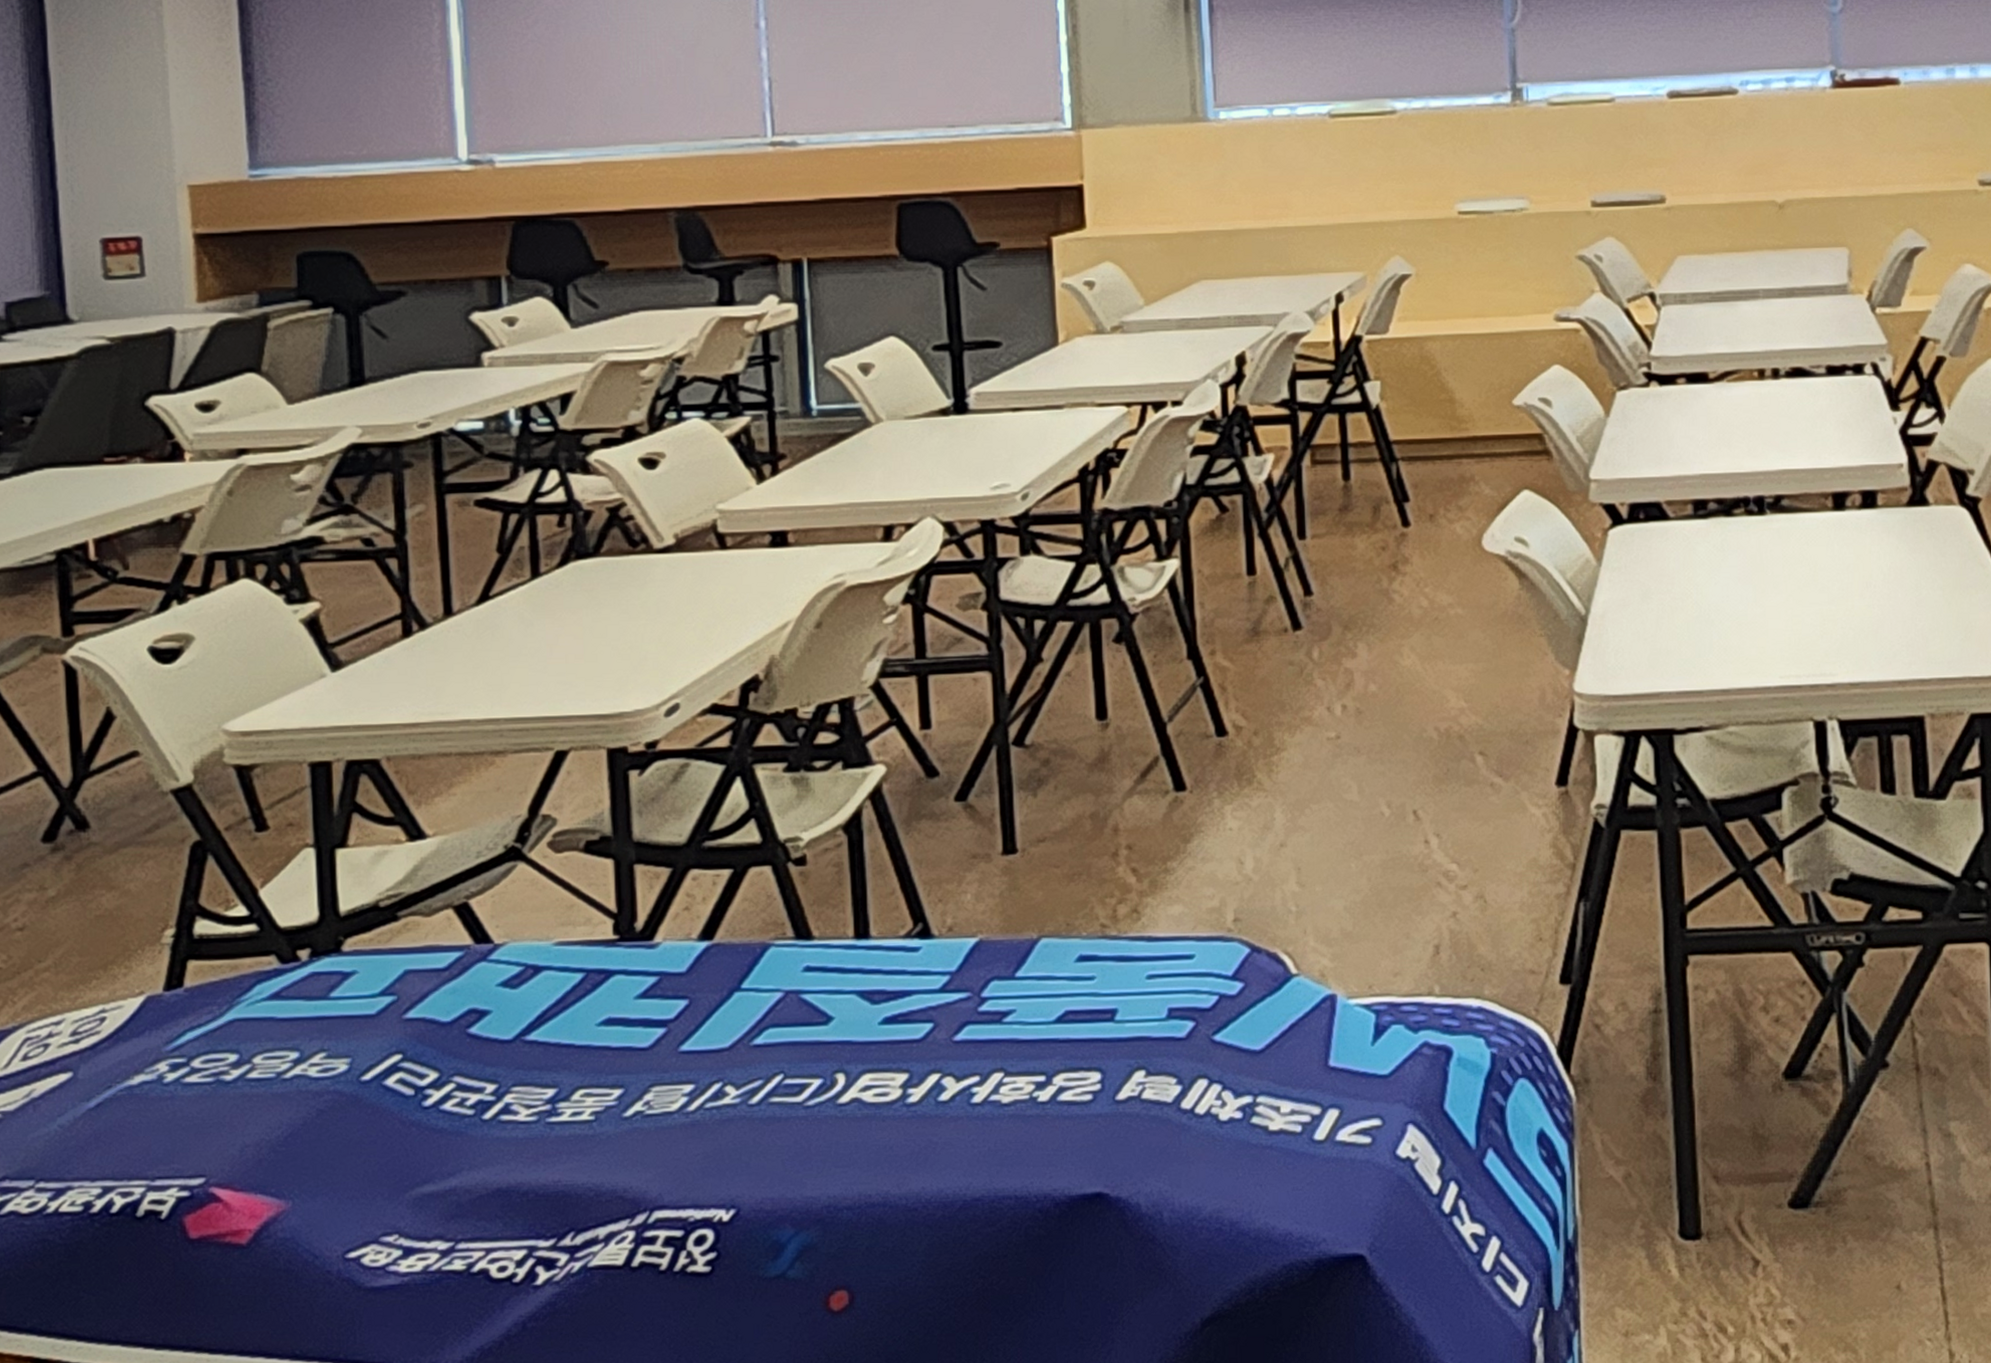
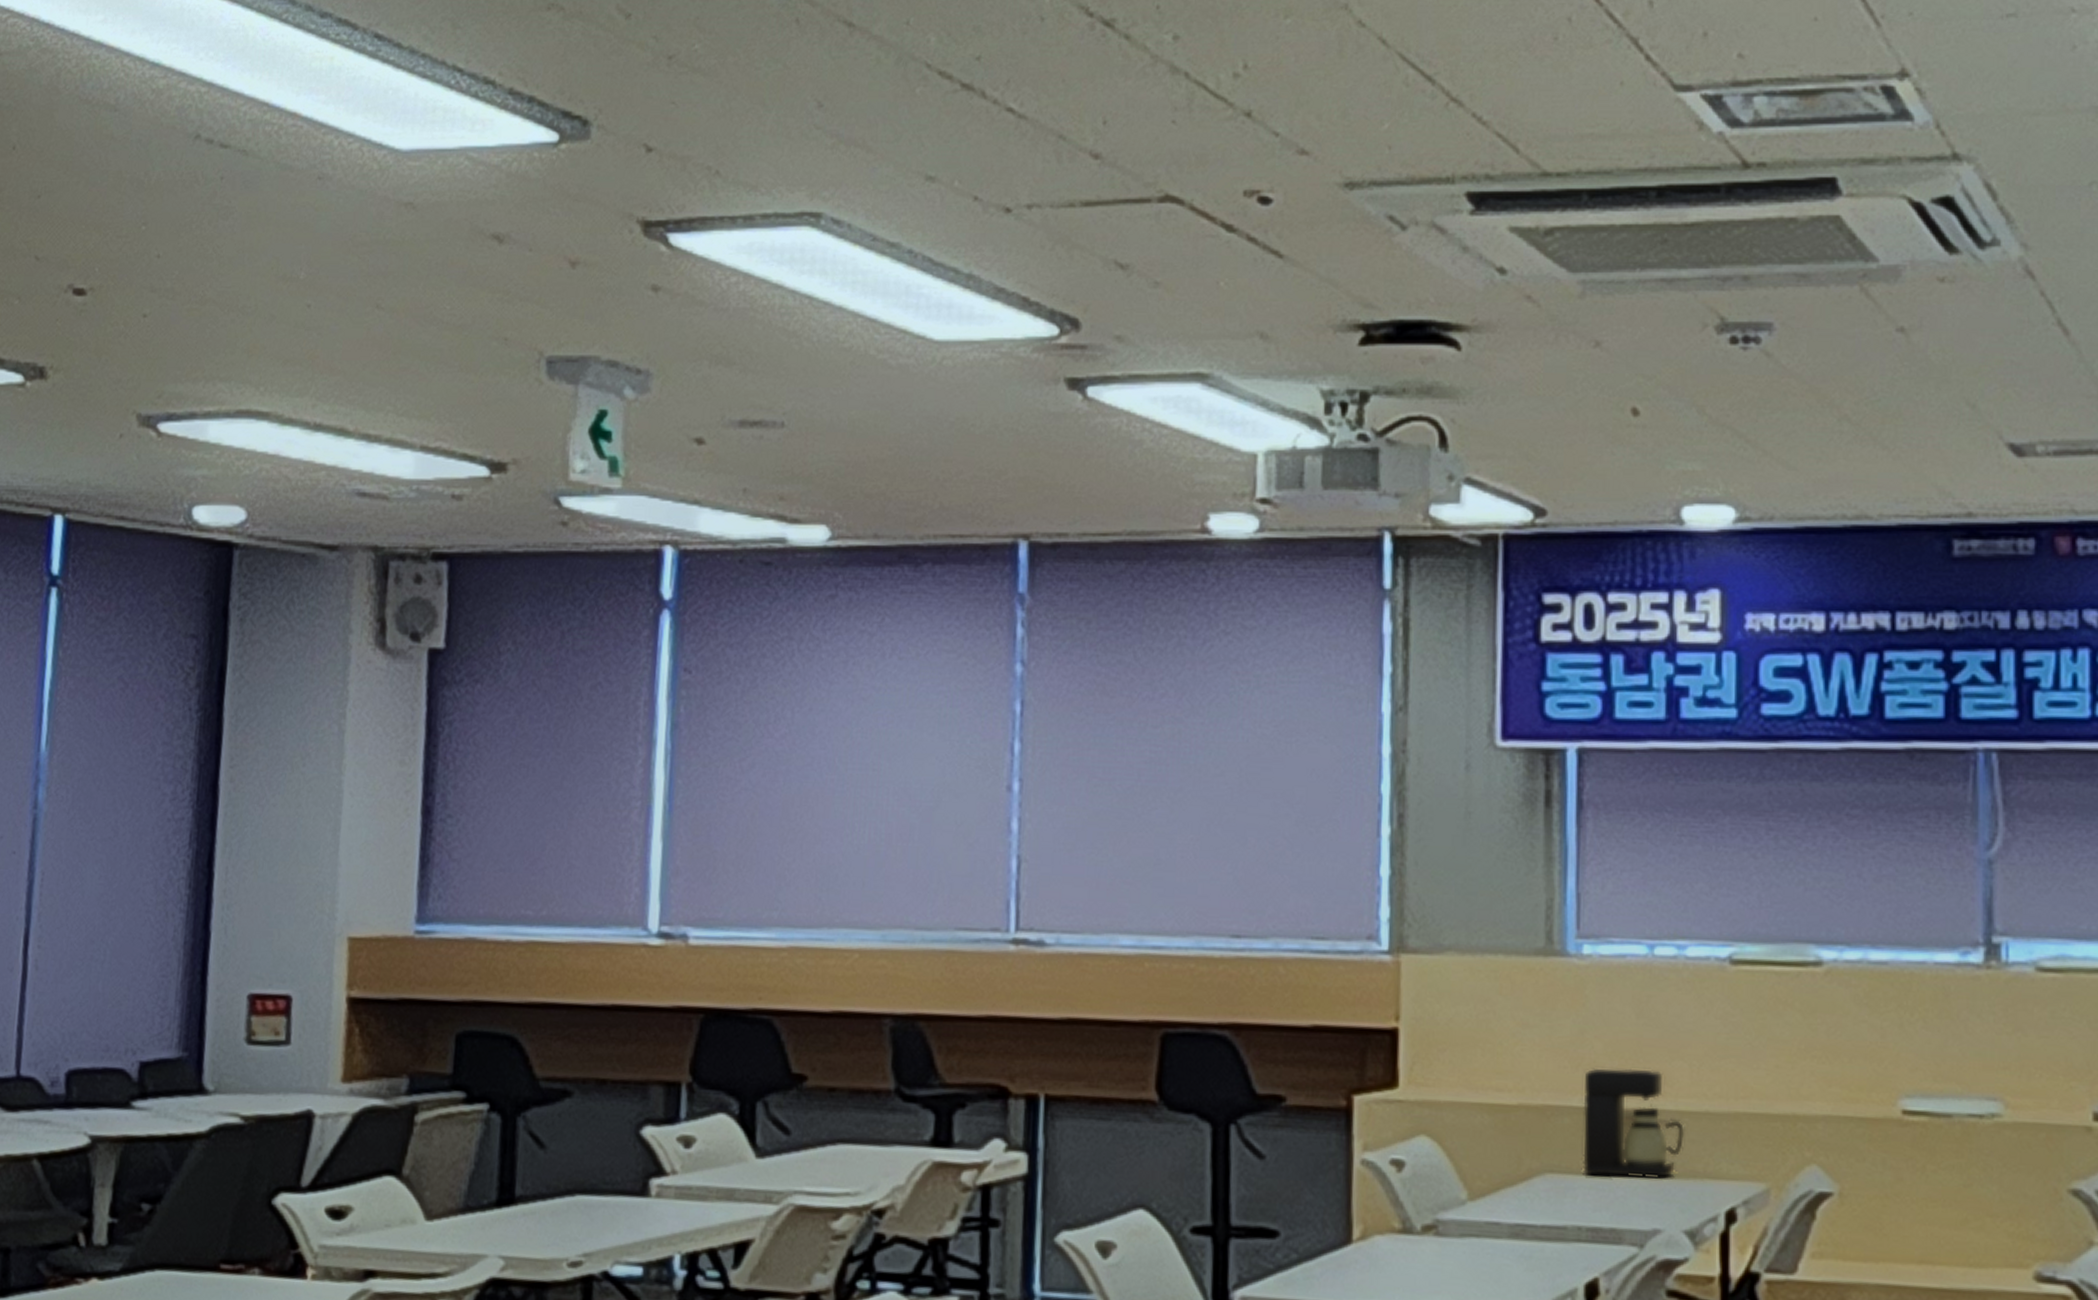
coffee maker: none [1226,198,1302,279] -> present [1583,1068,1684,1179]

